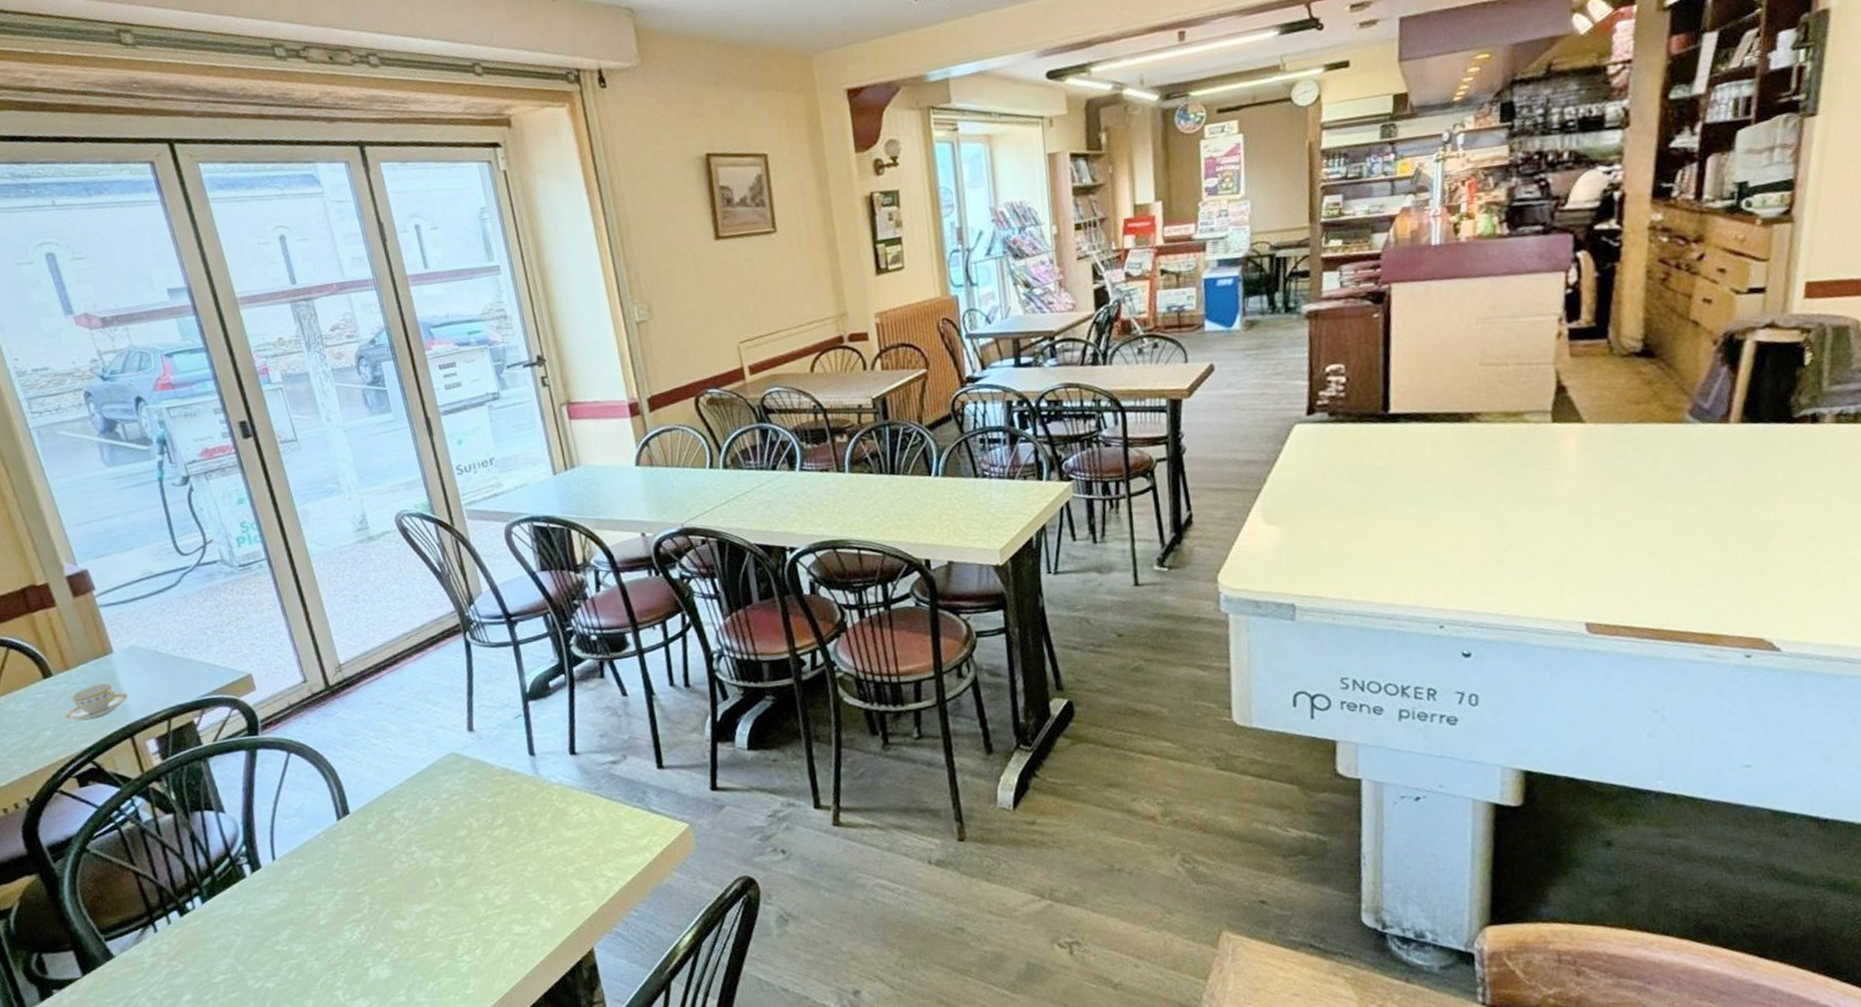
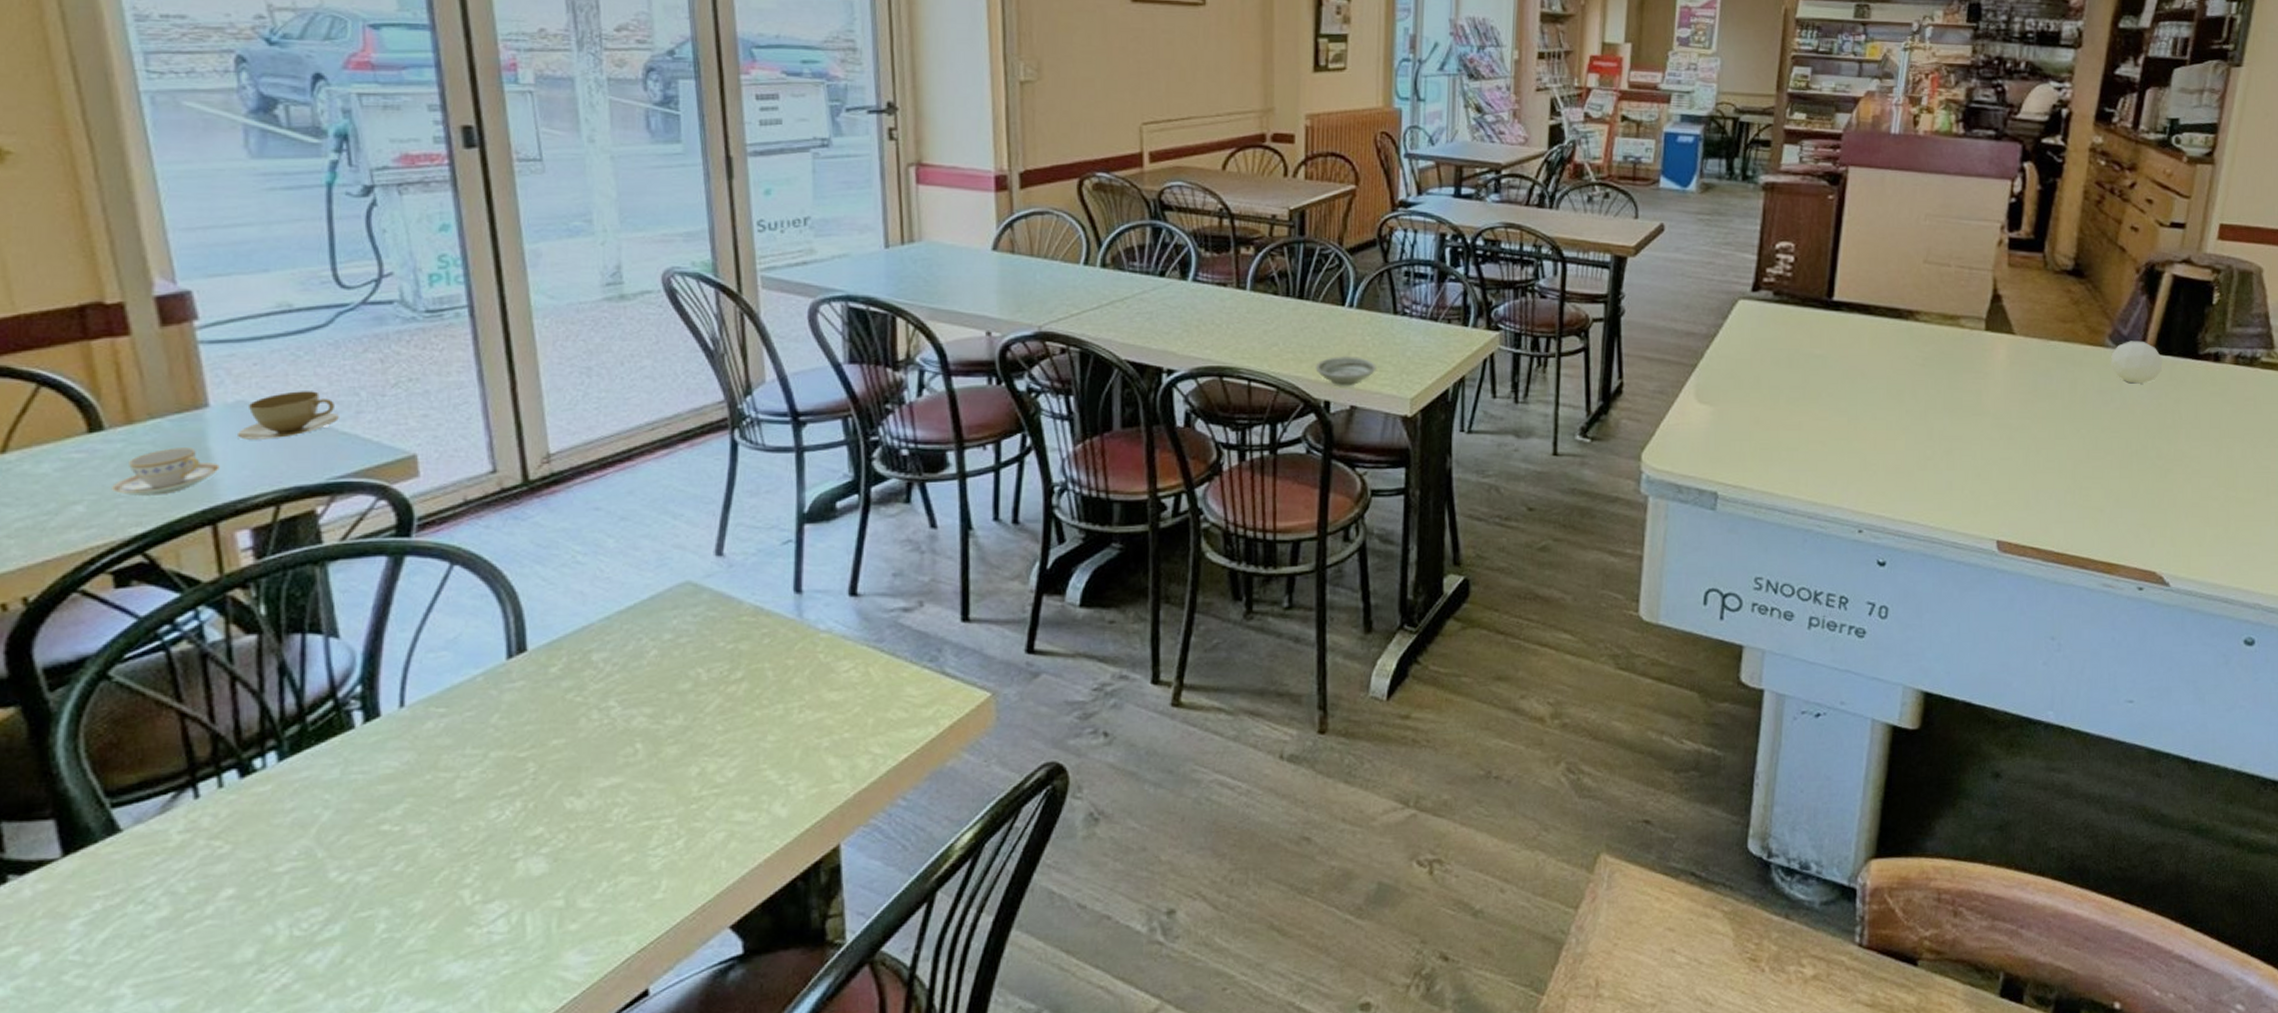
teacup: none [134,633,197,674] -> present [236,391,339,440]
saucer: none [913,518,967,545] -> present [1315,355,1378,385]
ball: none [1693,412,1753,456] -> present [2111,341,2163,384]

